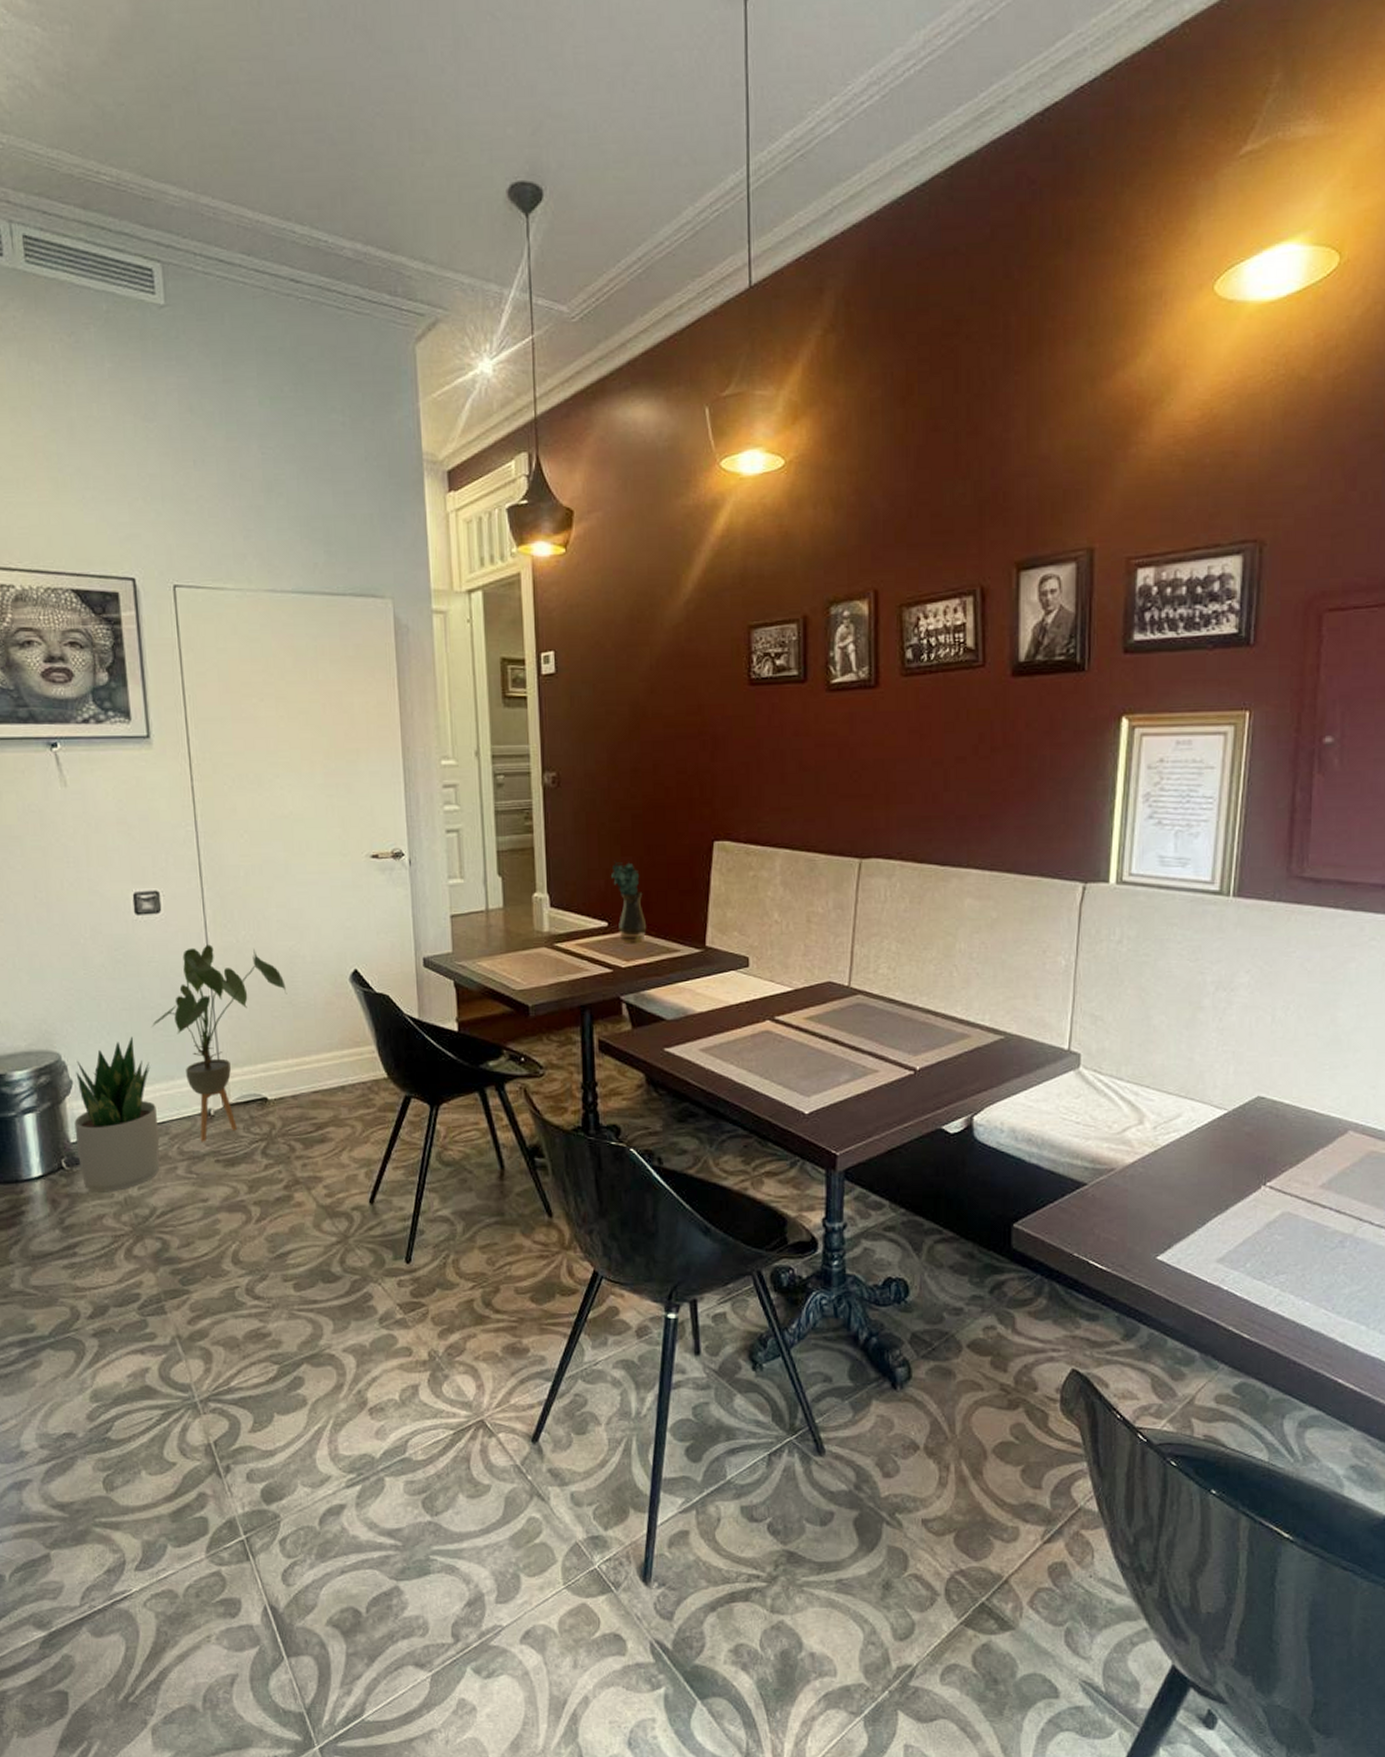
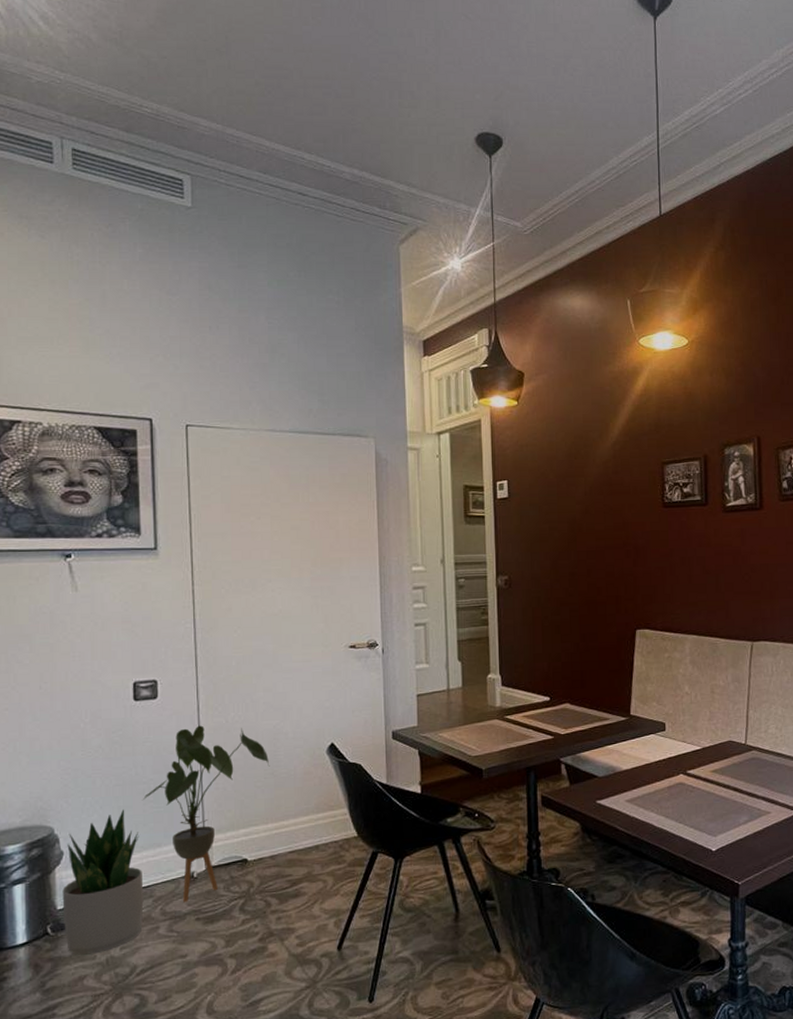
vase: present [611,860,647,944] -> none [553,646,582,715]

